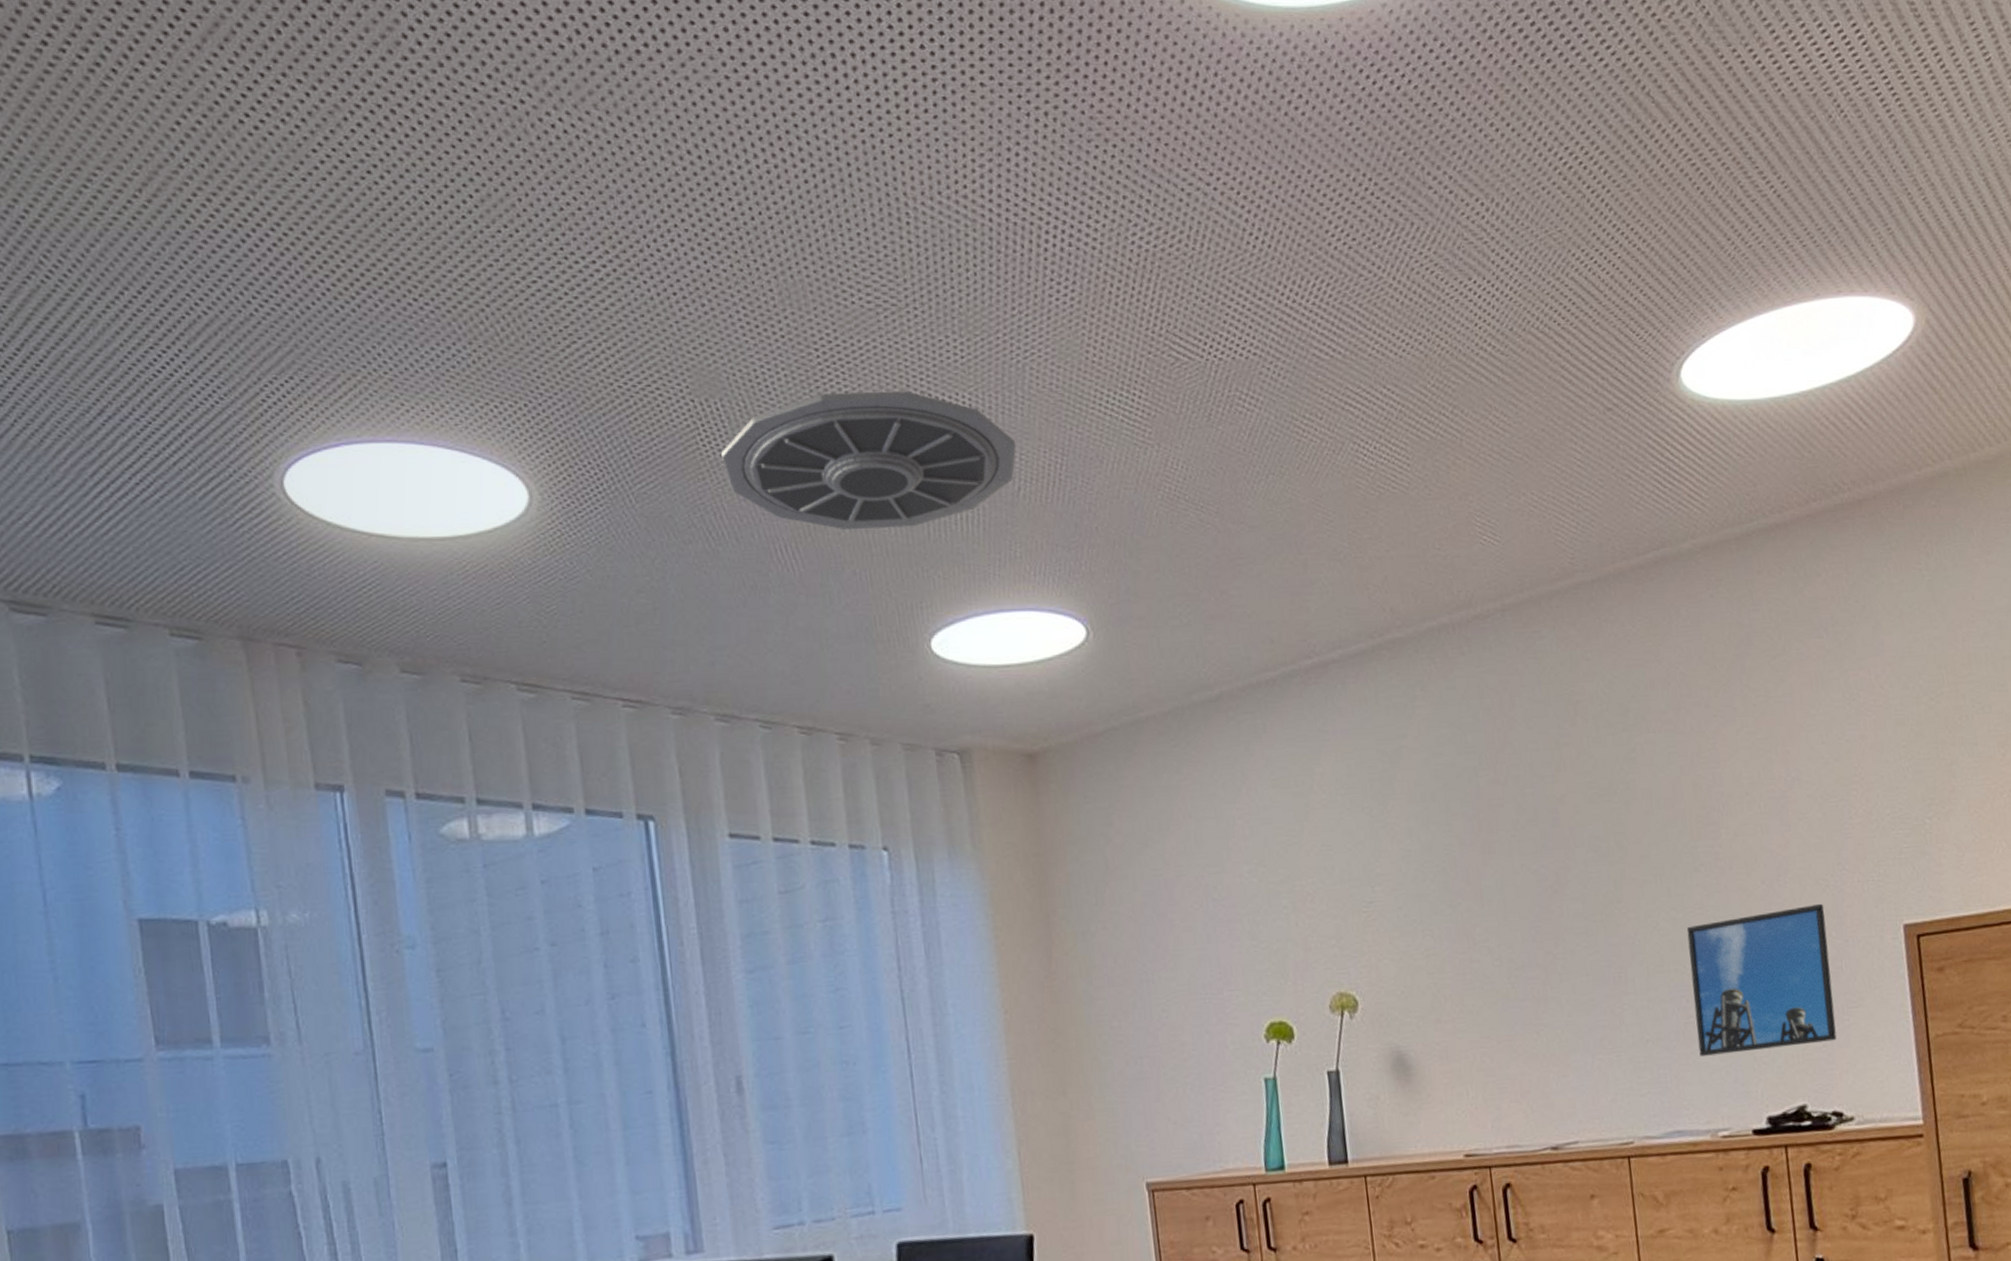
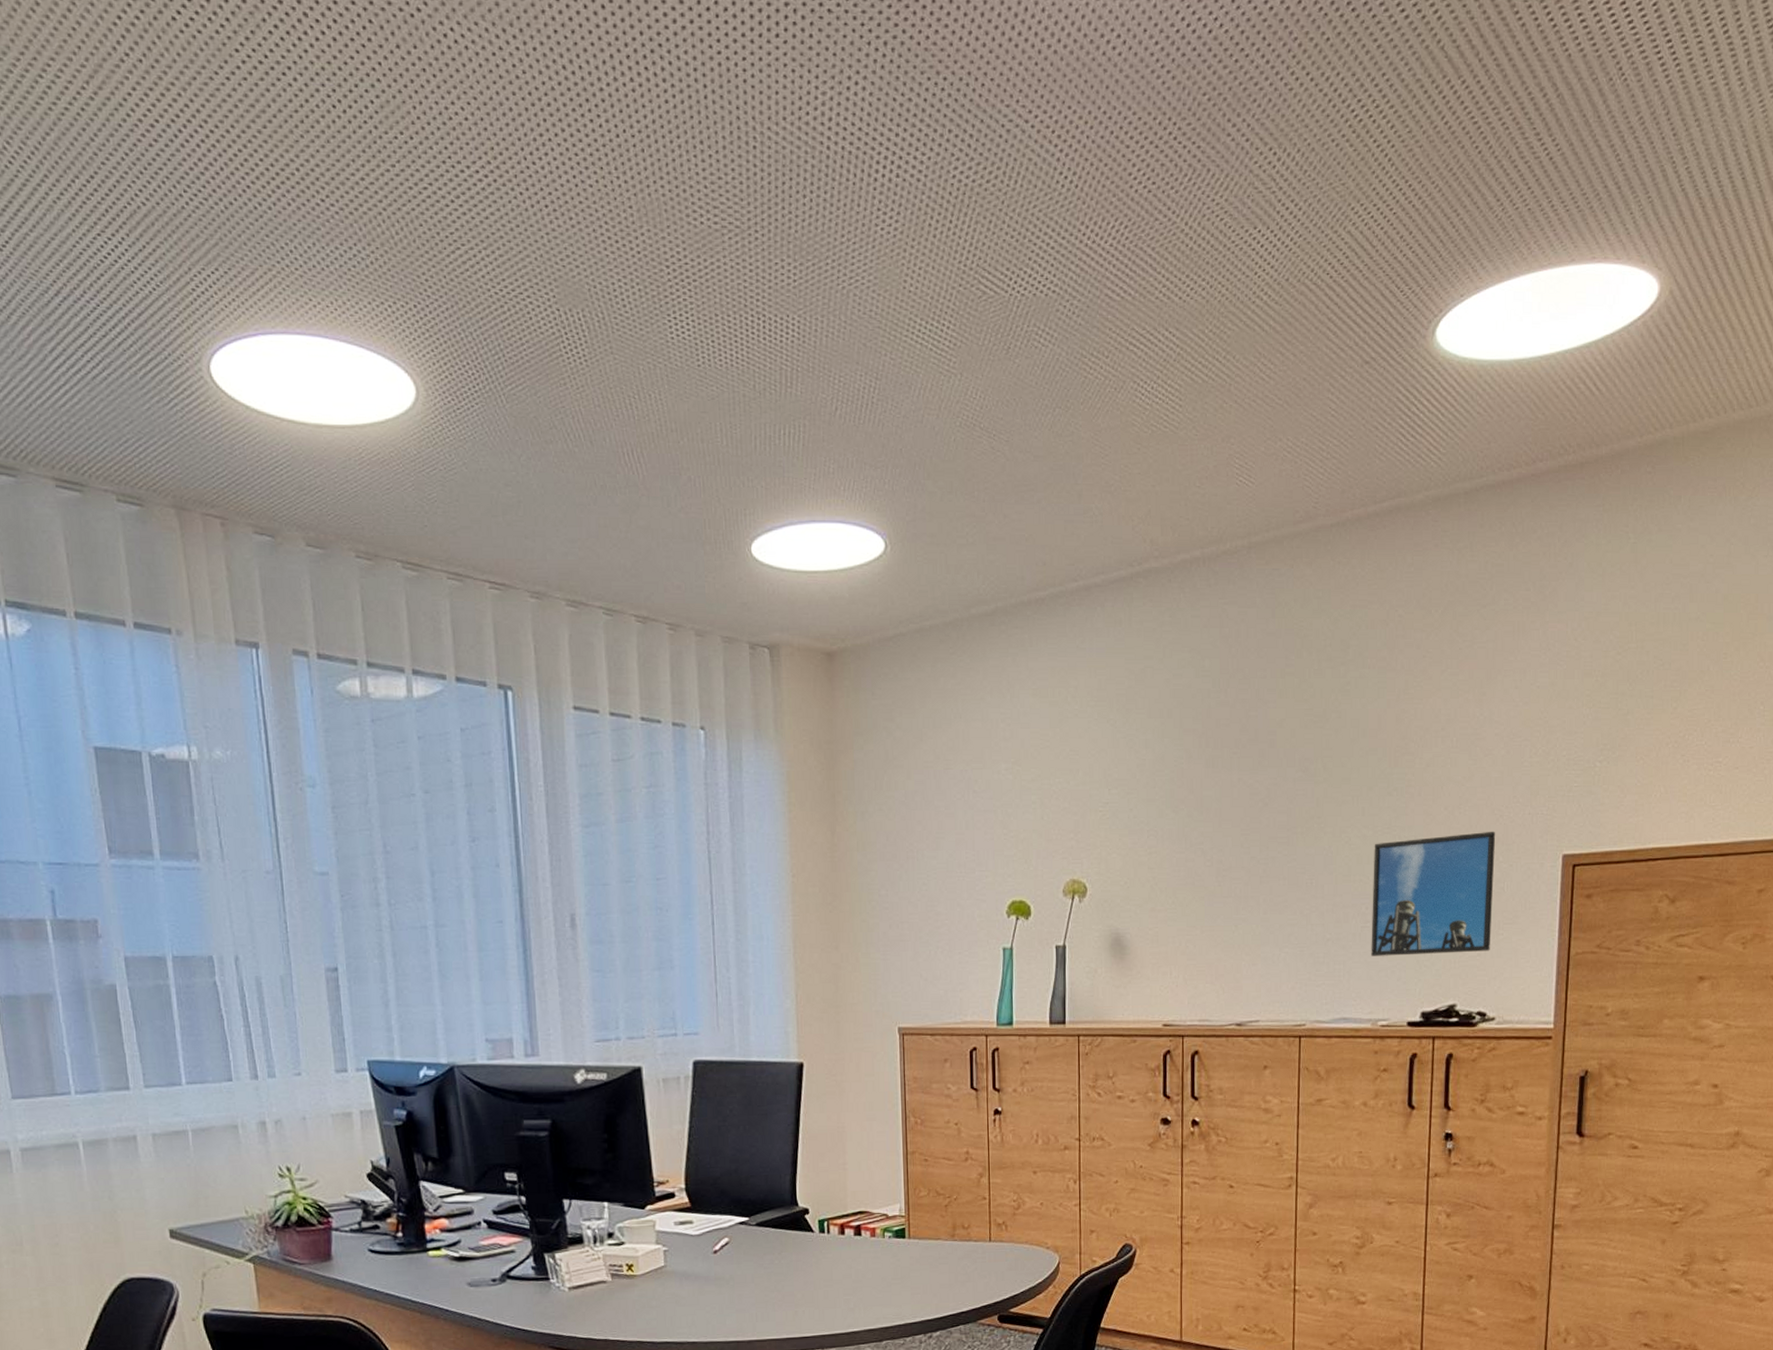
ceiling vent: present [721,391,1017,529] -> none [581,309,837,439]

